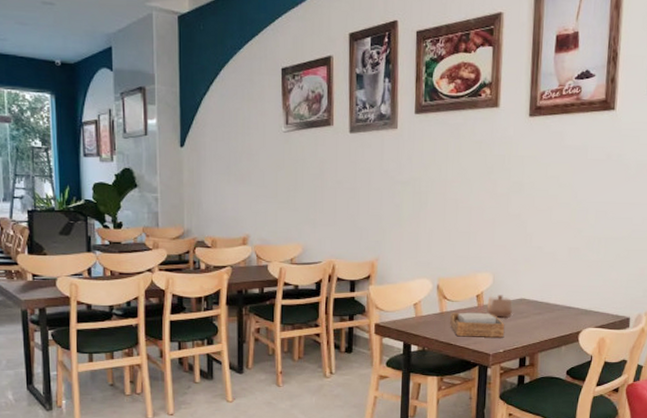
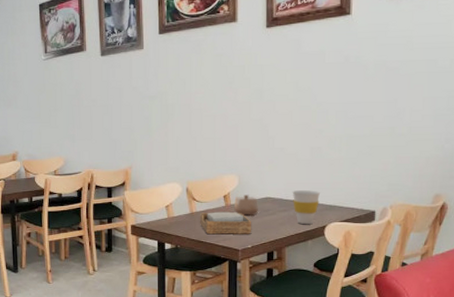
cup: none [548,292,577,330] -> present [292,190,321,225]

